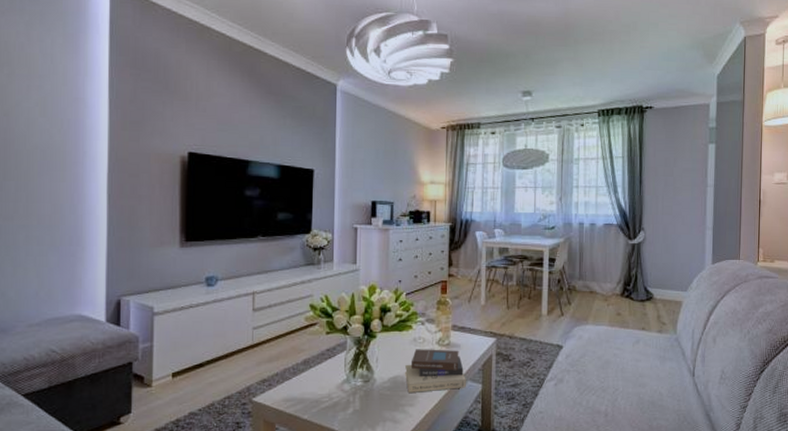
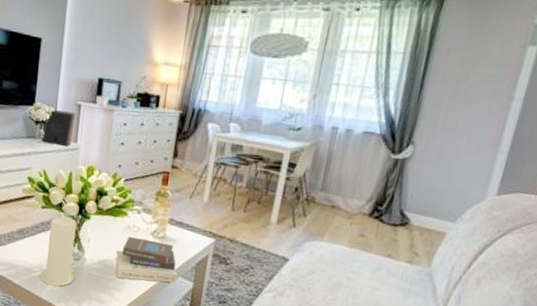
speaker: none [322,234,353,270] -> present [42,108,76,147]
candle: none [329,338,367,414] -> present [39,215,76,287]

